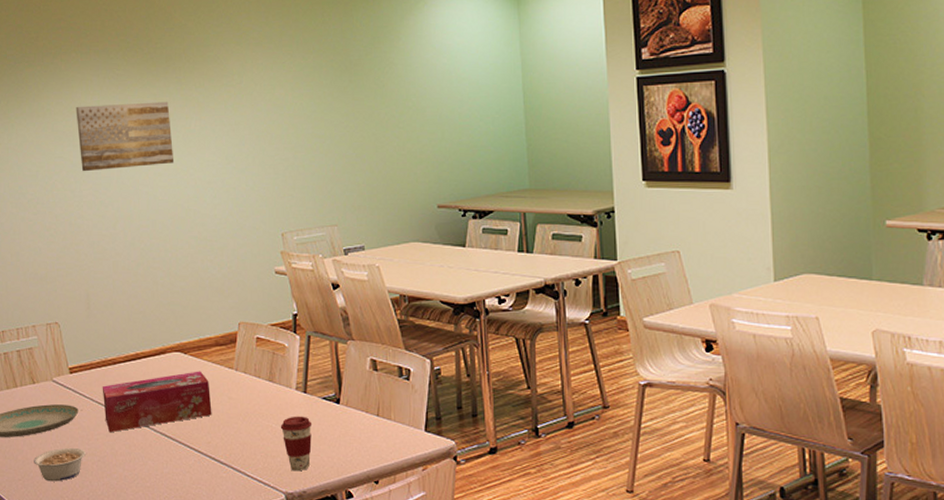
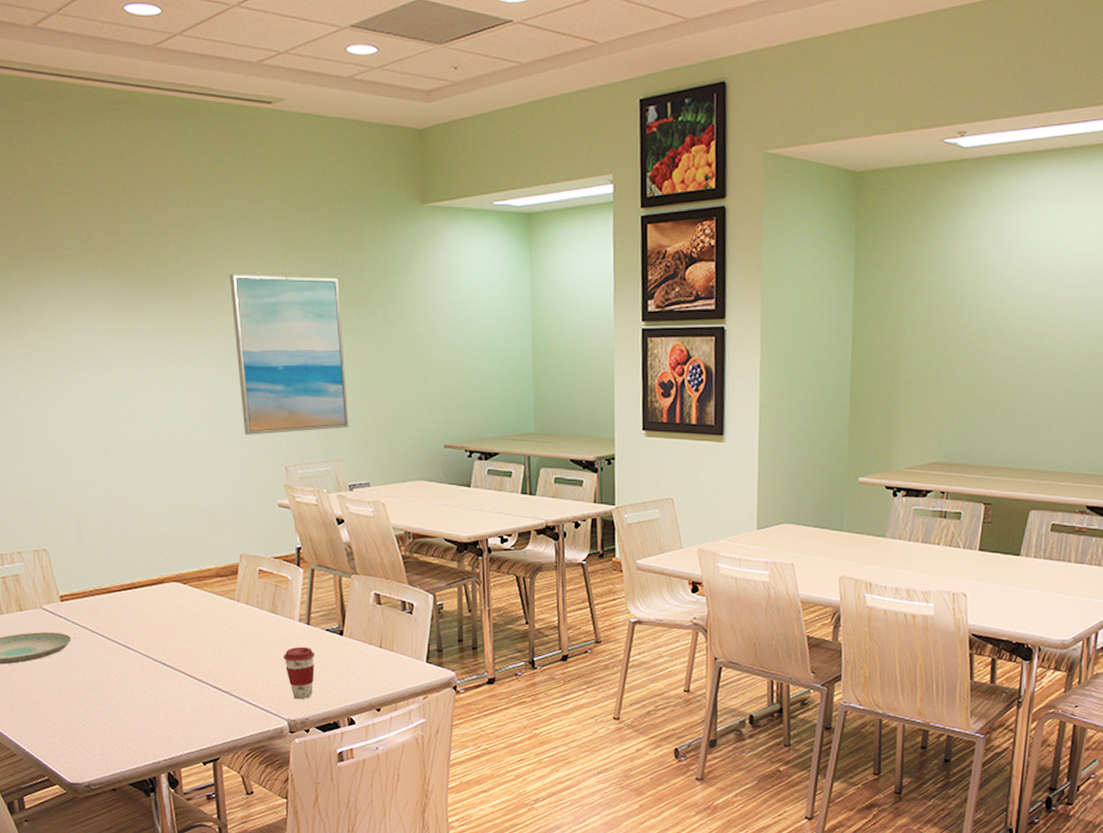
legume: present [34,447,86,482] -> none [23,675,80,709]
wall art: present [75,101,175,172] -> none [60,323,171,394]
tissue box: present [102,371,212,433] -> none [96,601,213,661]
wall art: none [229,48,343,204] -> present [230,273,349,435]

